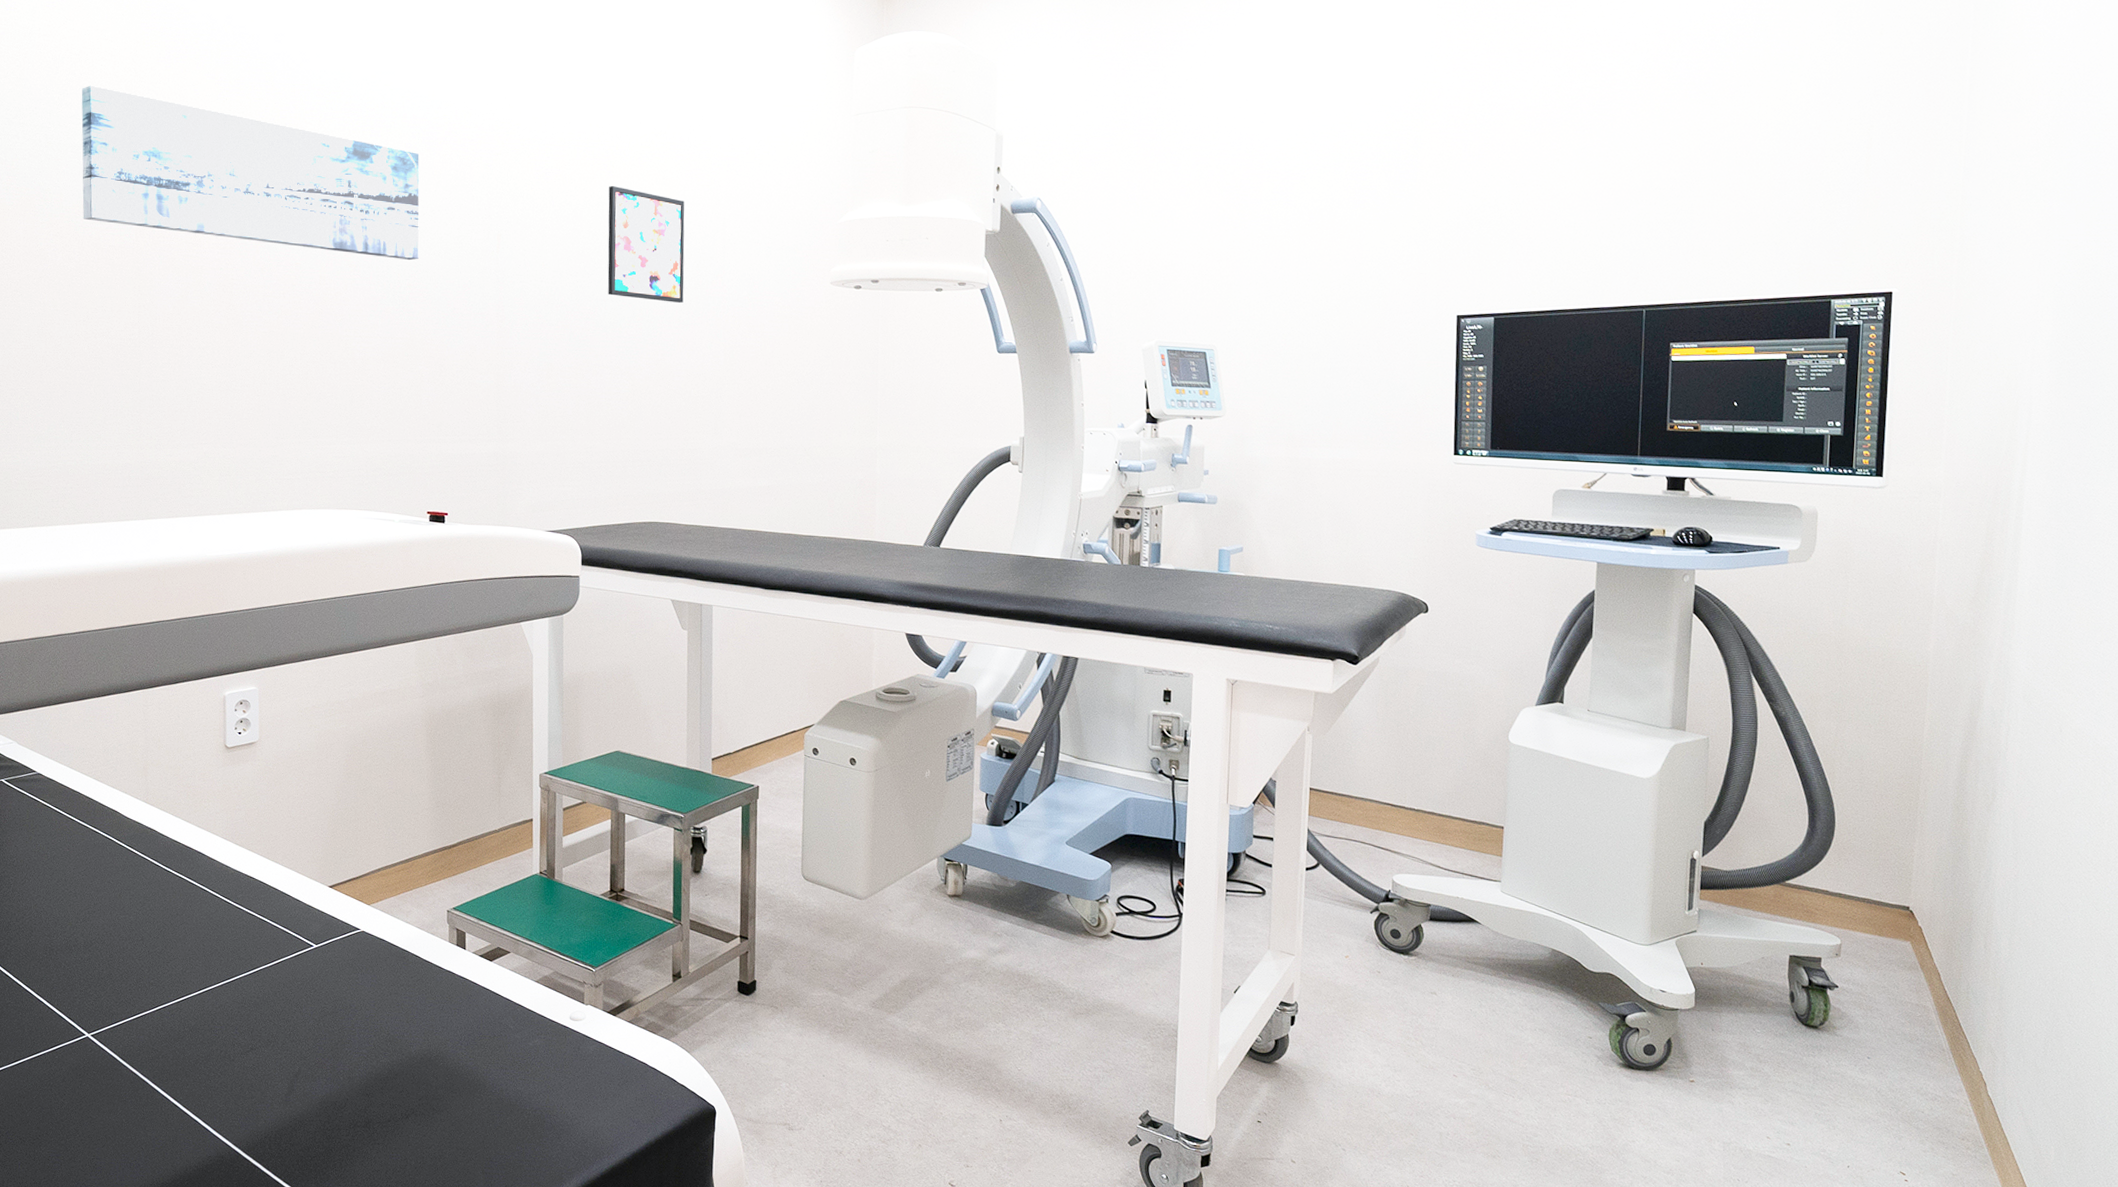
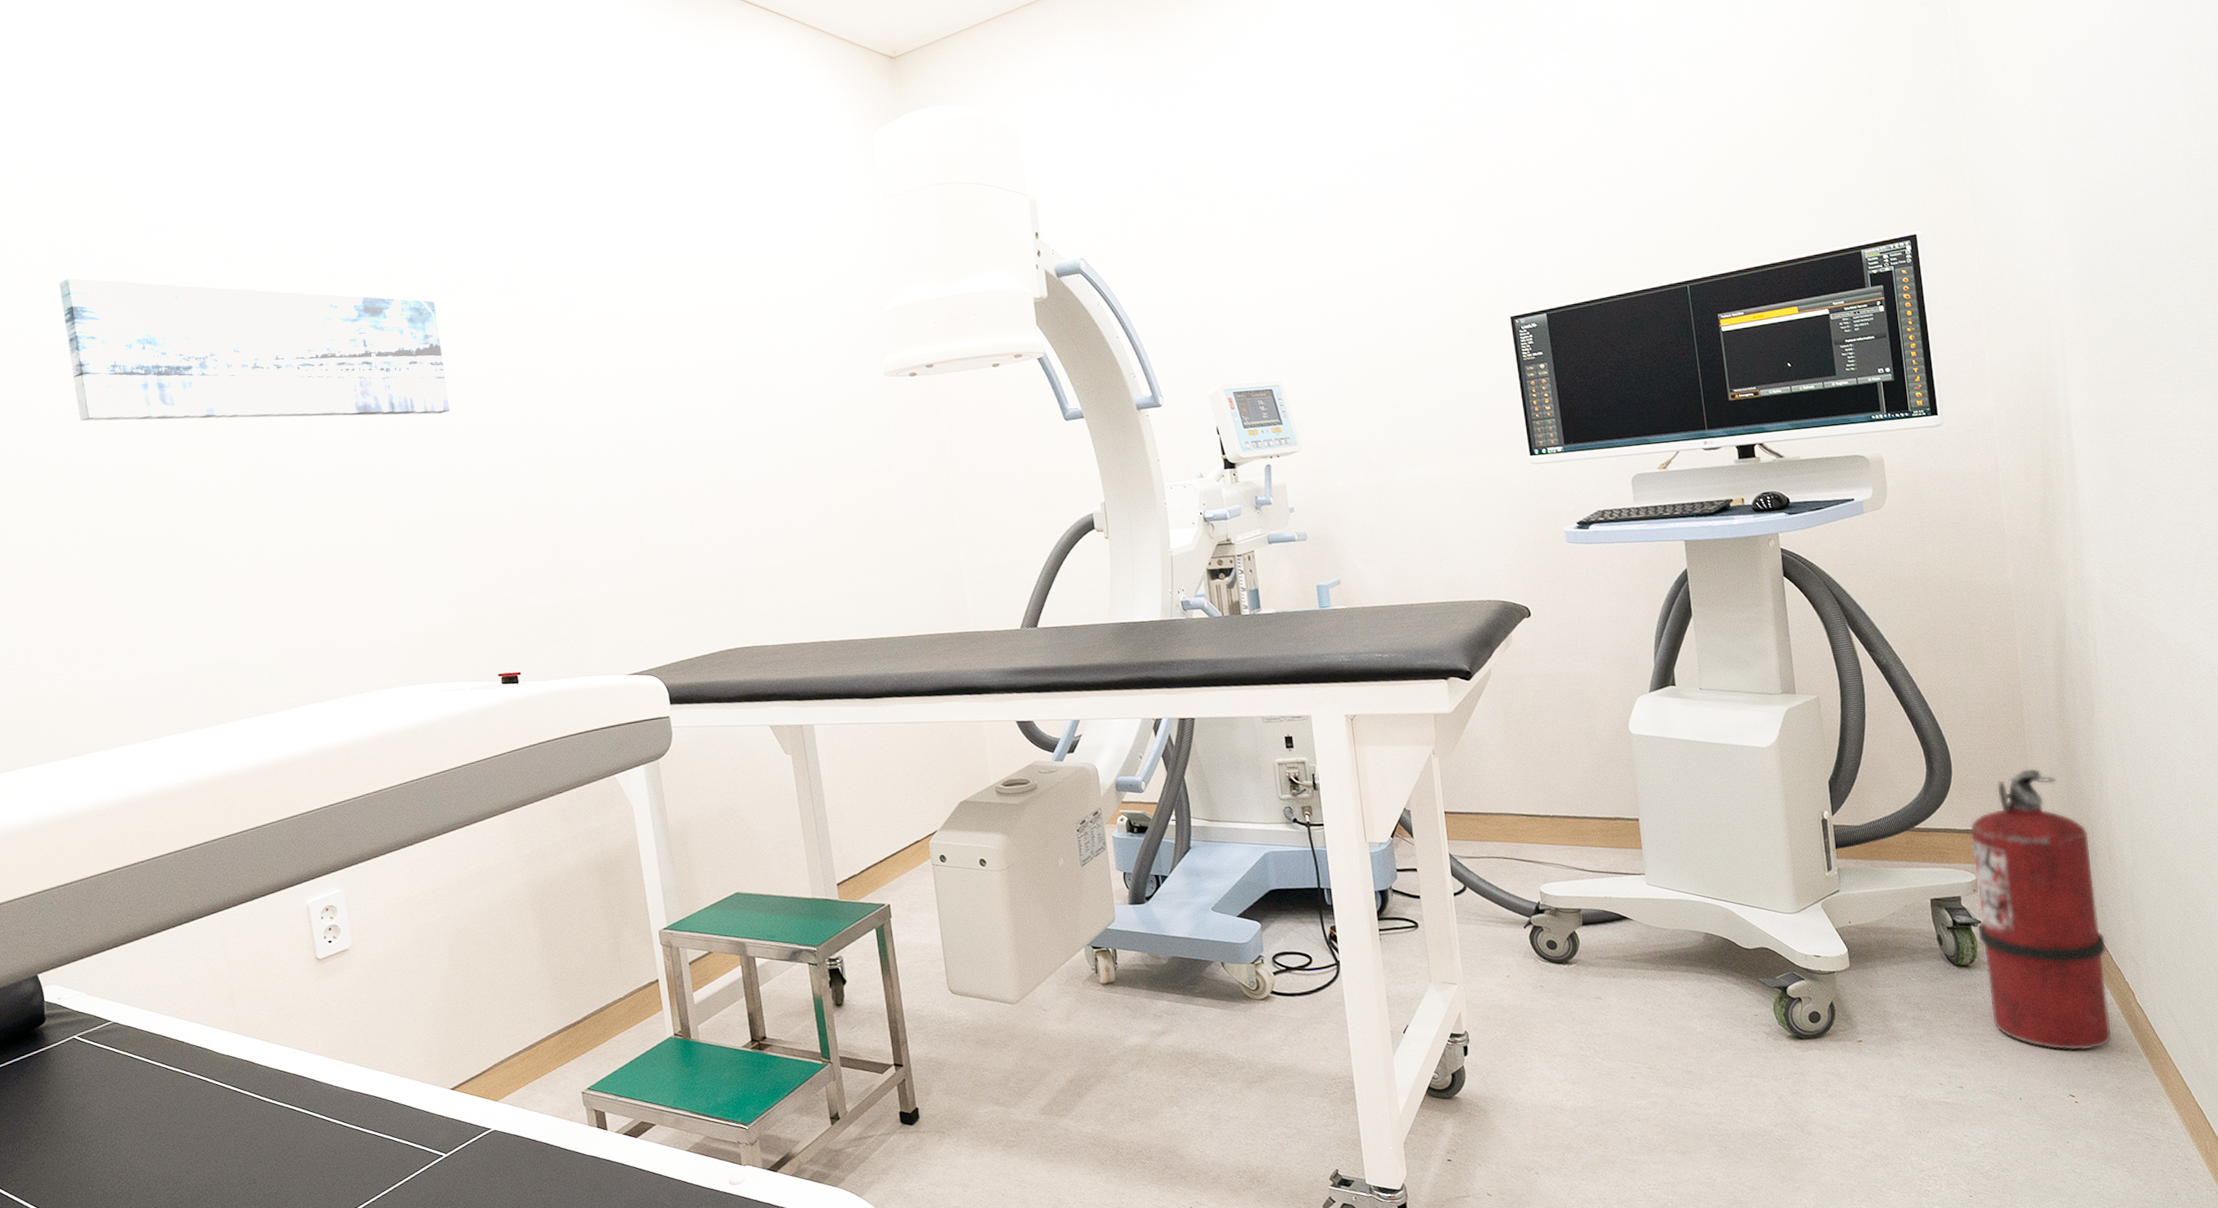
wall art: present [607,185,685,303] -> none [640,306,736,420]
fire extinguisher: none [1832,843,1967,1132] -> present [1969,767,2112,1051]

